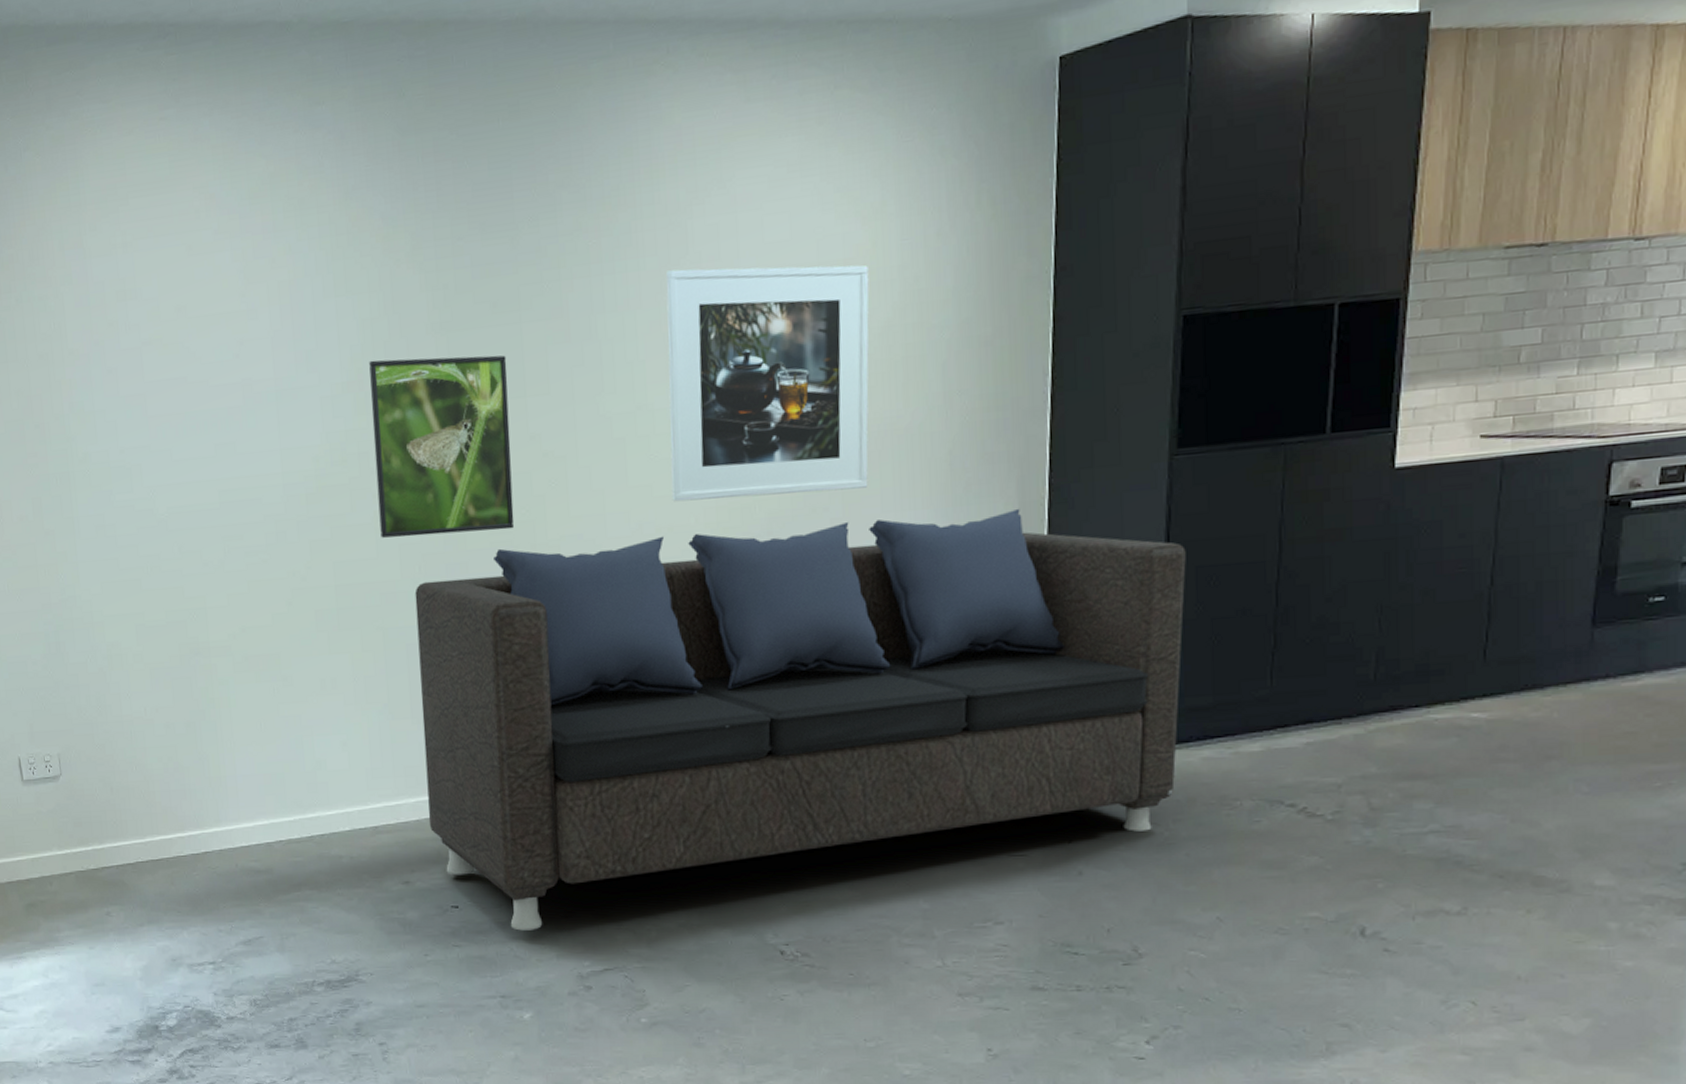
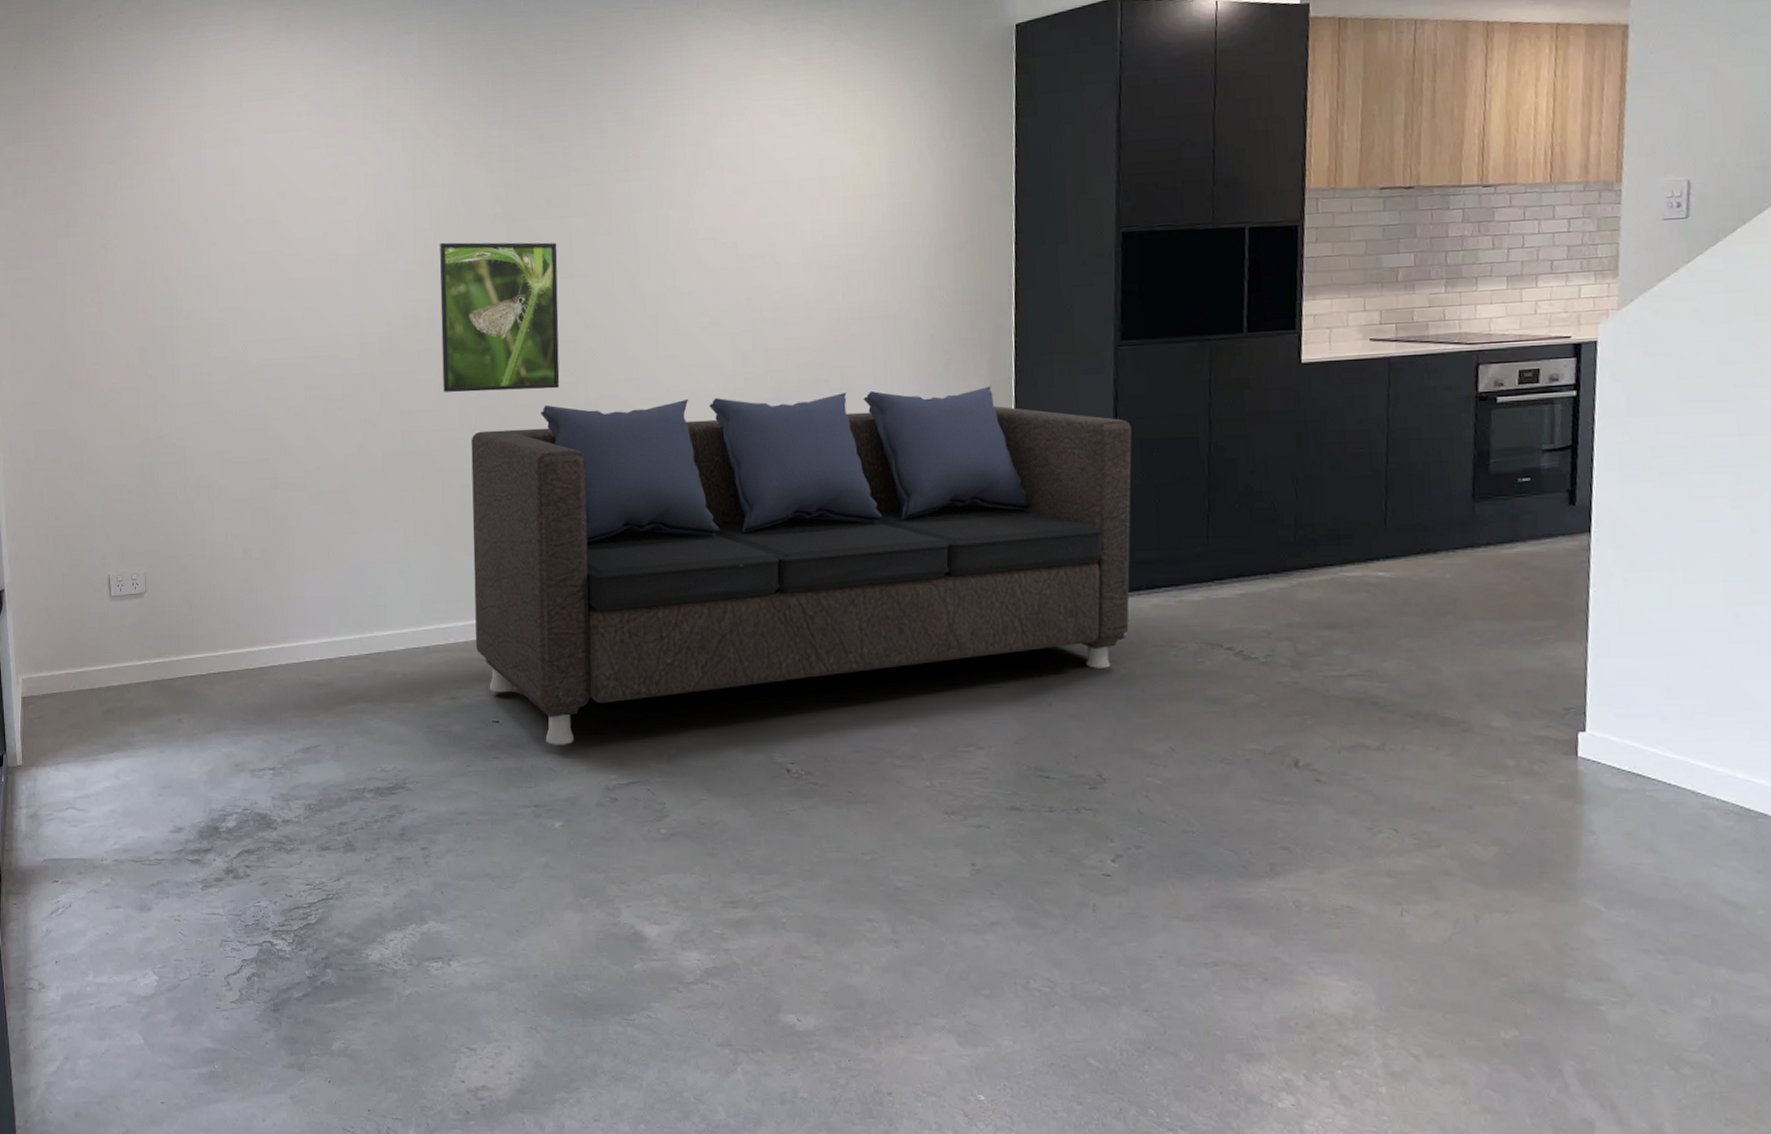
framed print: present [666,265,869,502] -> none [693,178,863,370]

